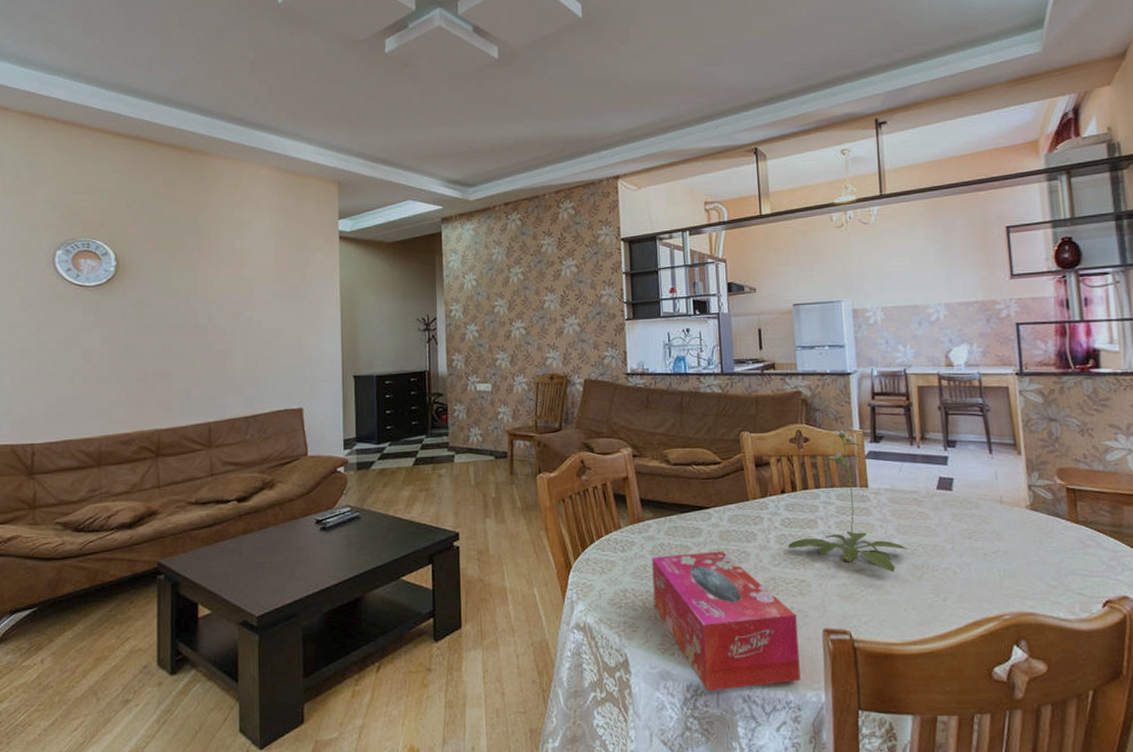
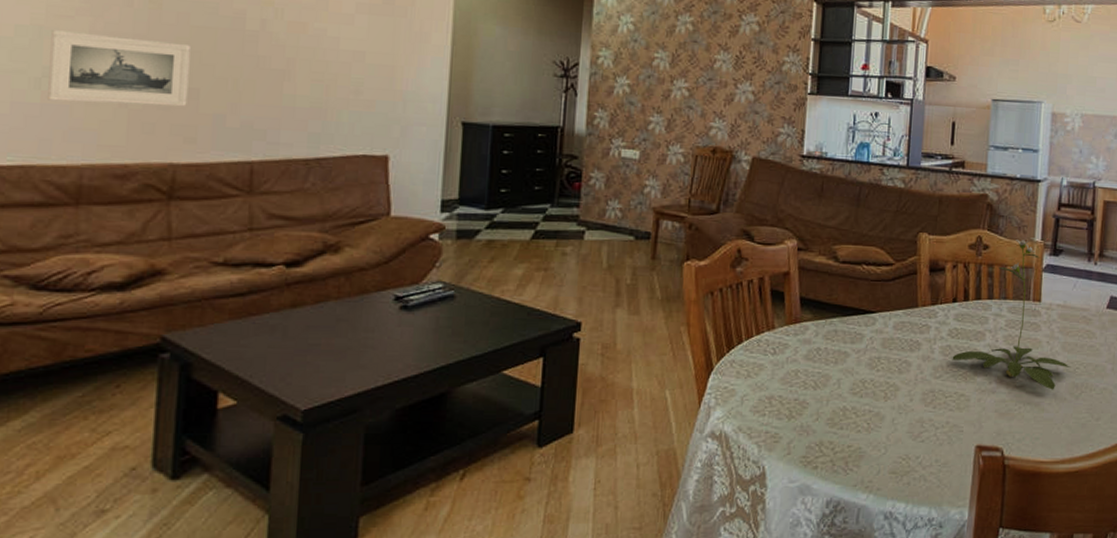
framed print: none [77,339,164,391] -> present [48,30,190,107]
tissue box: present [651,551,801,692] -> none [801,359,951,508]

